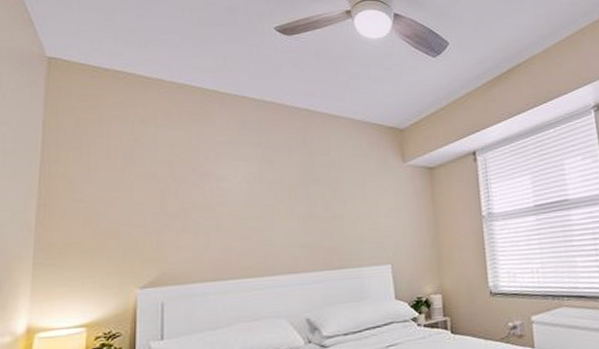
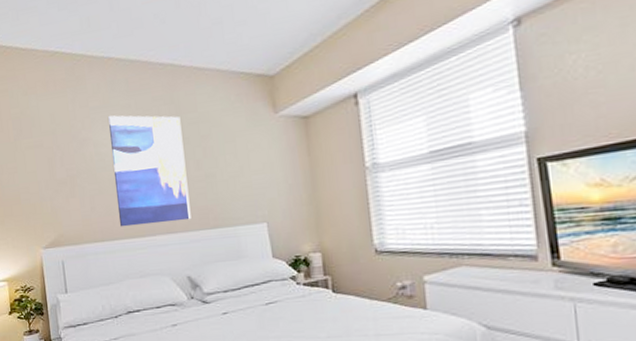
wall art: none [235,152,315,266] -> present [108,115,191,227]

